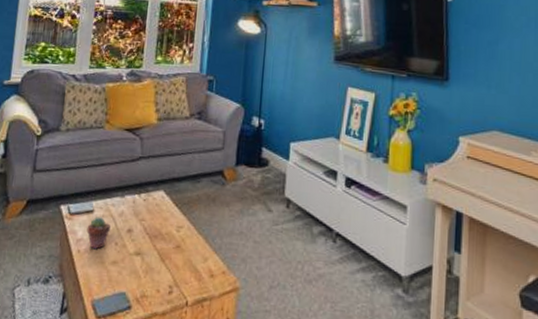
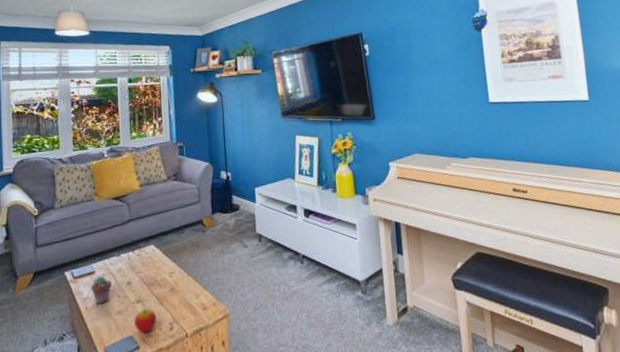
apple: none [129,263,156,292] -> present [135,309,157,333]

